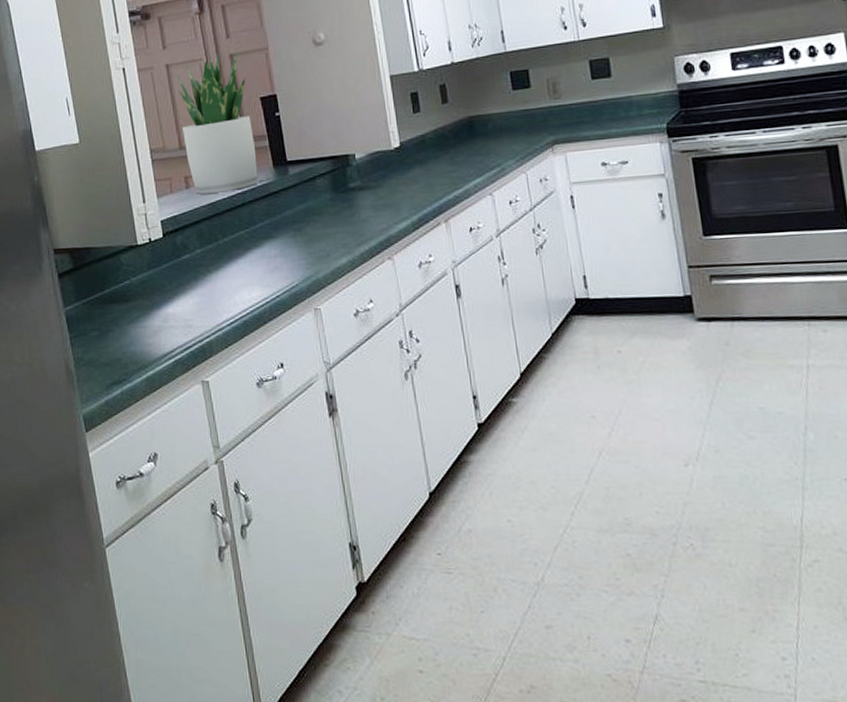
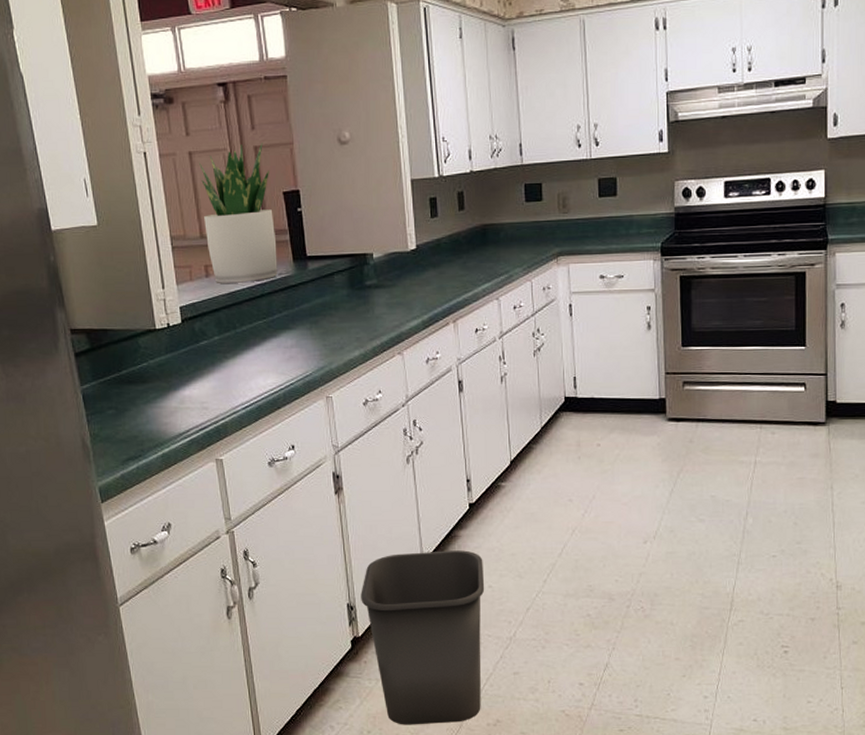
waste bin: none [363,478,511,691] -> present [361,550,485,725]

